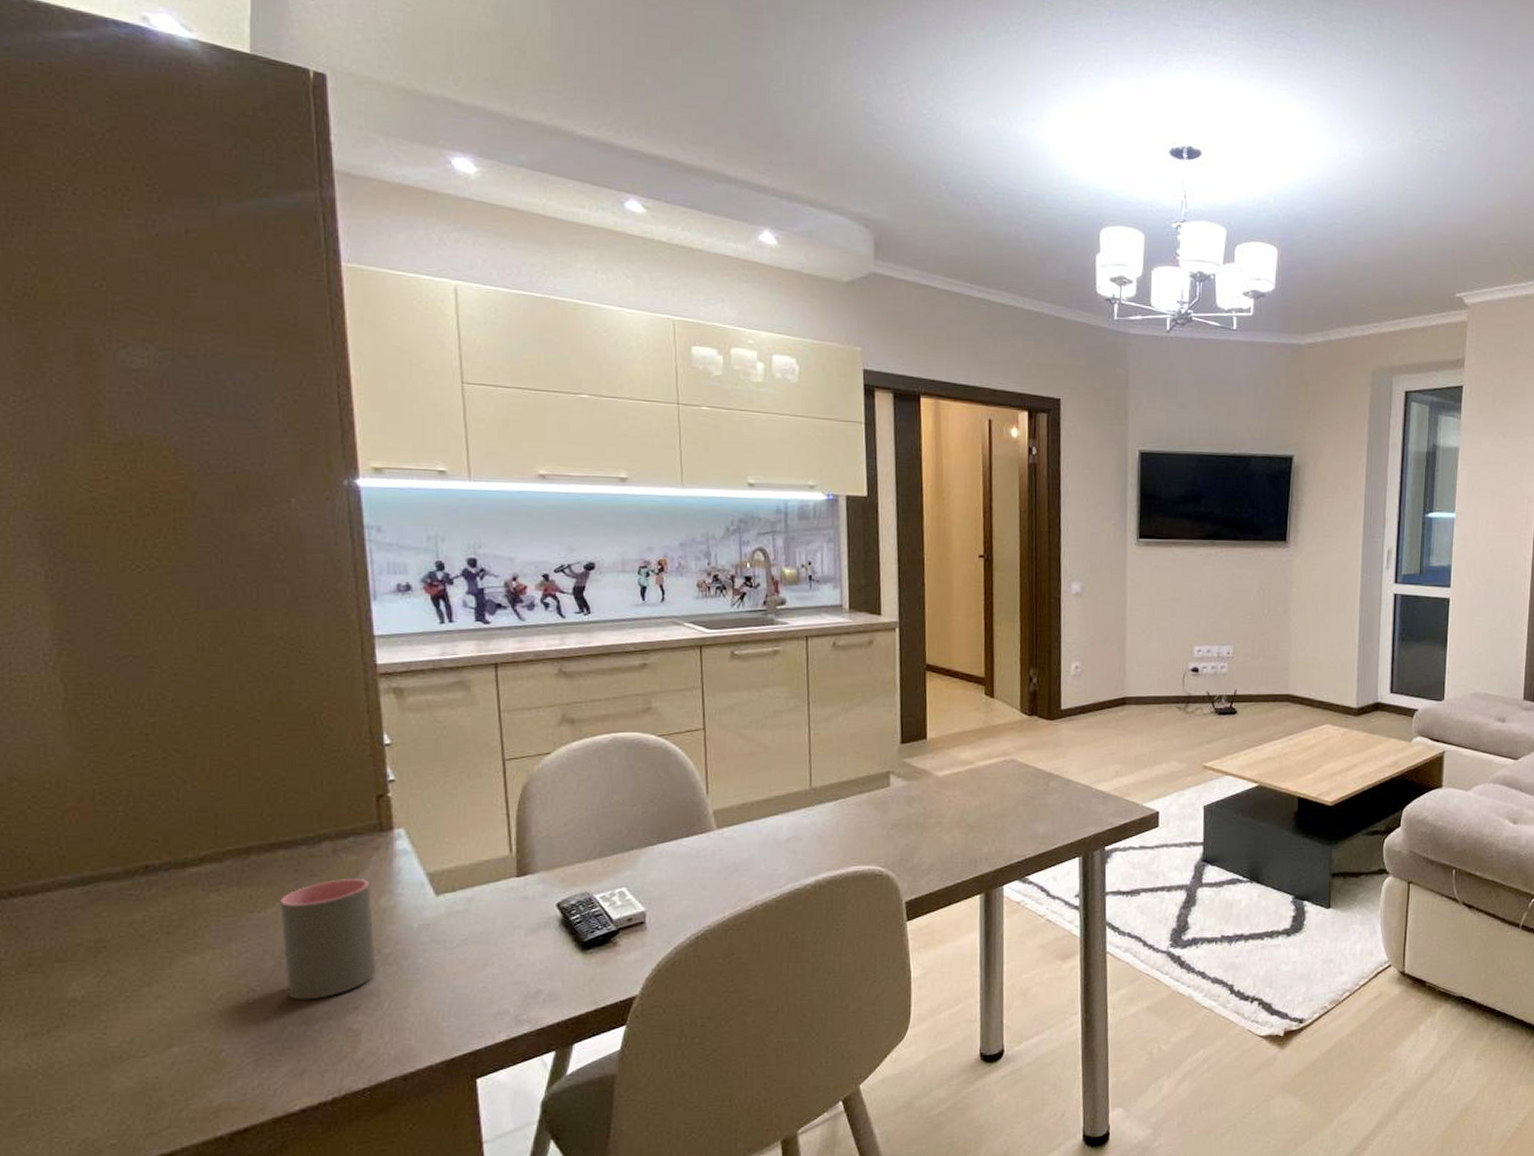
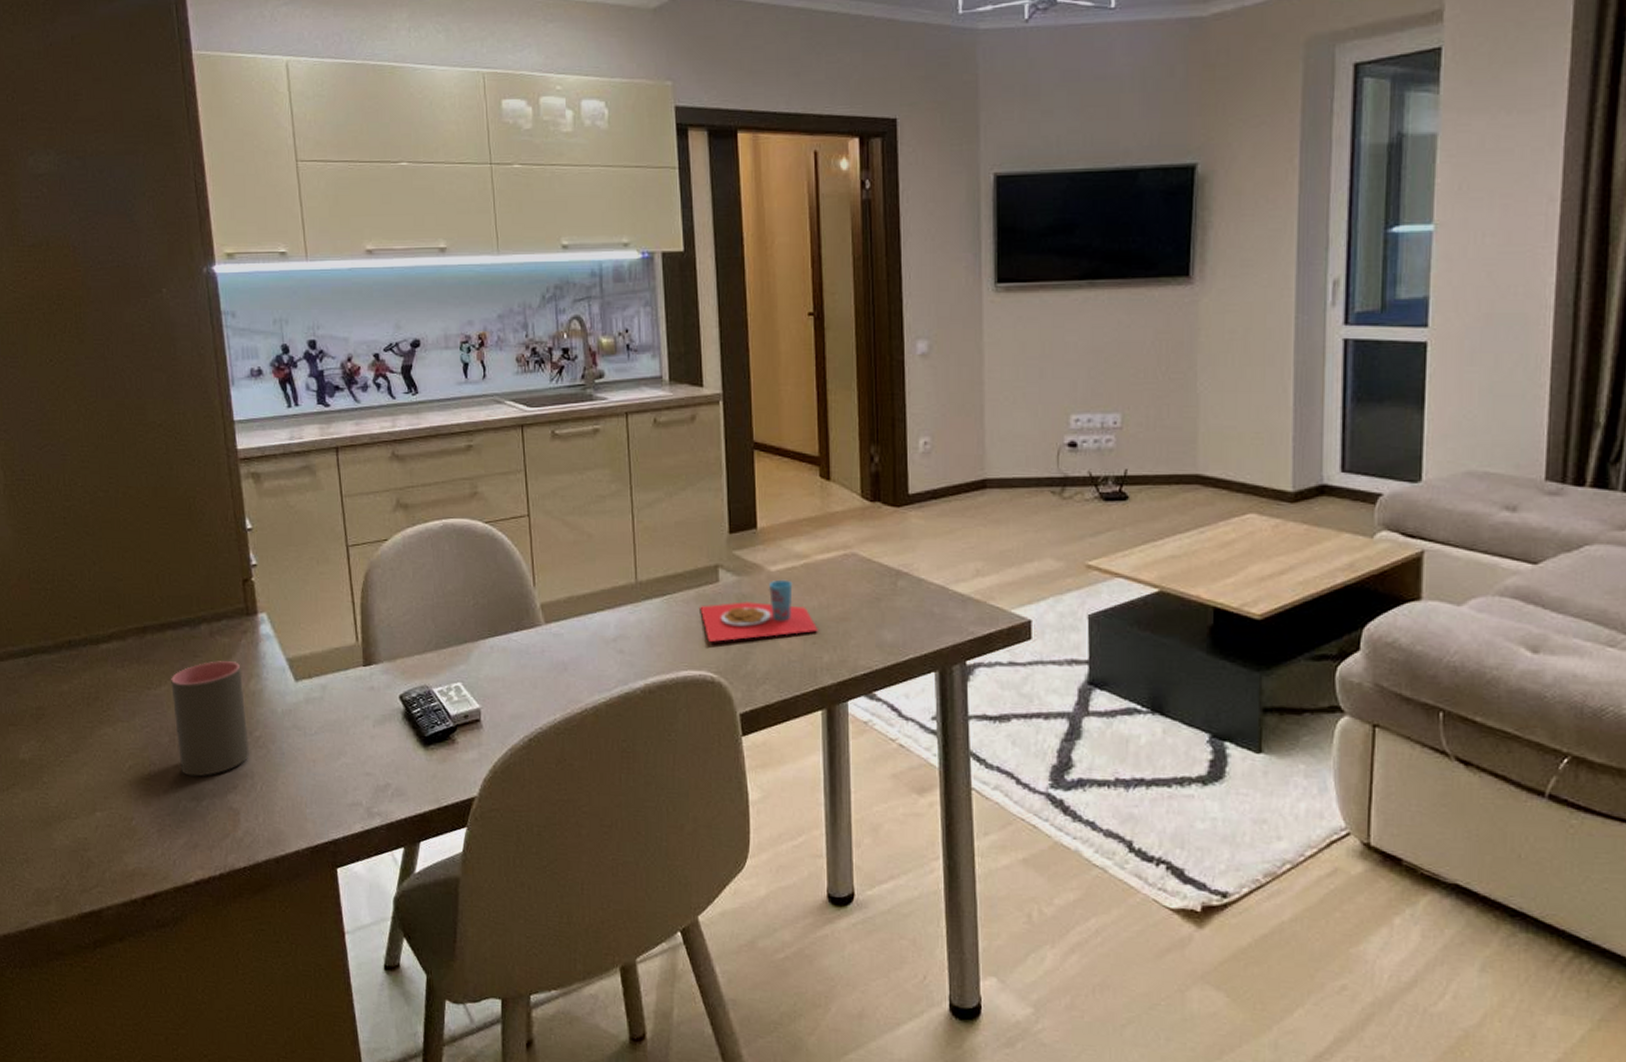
place setting: none [871,783,979,839] -> present [700,579,818,642]

